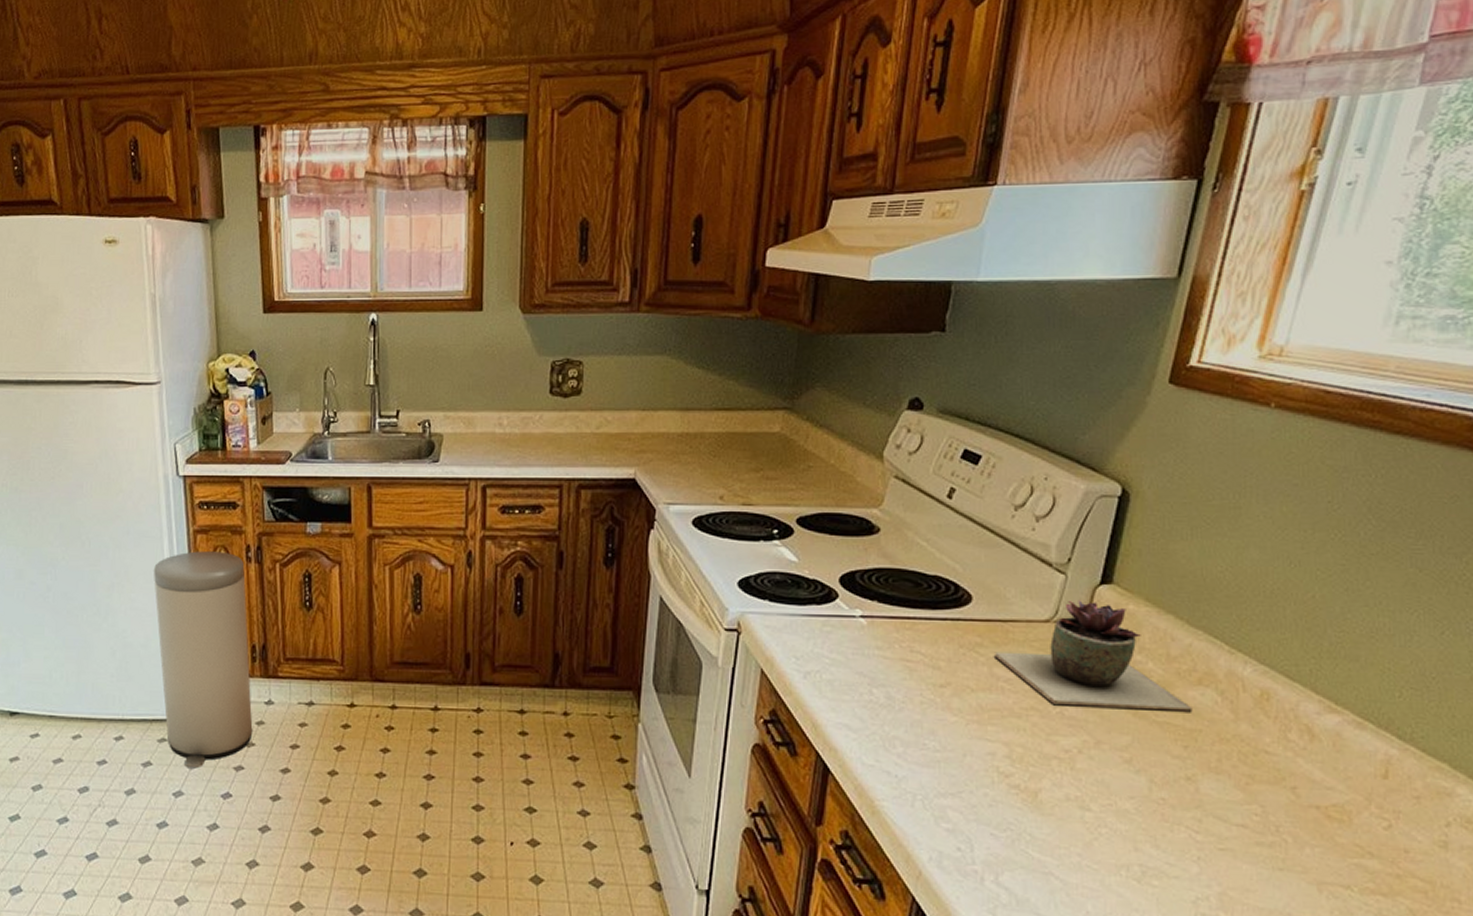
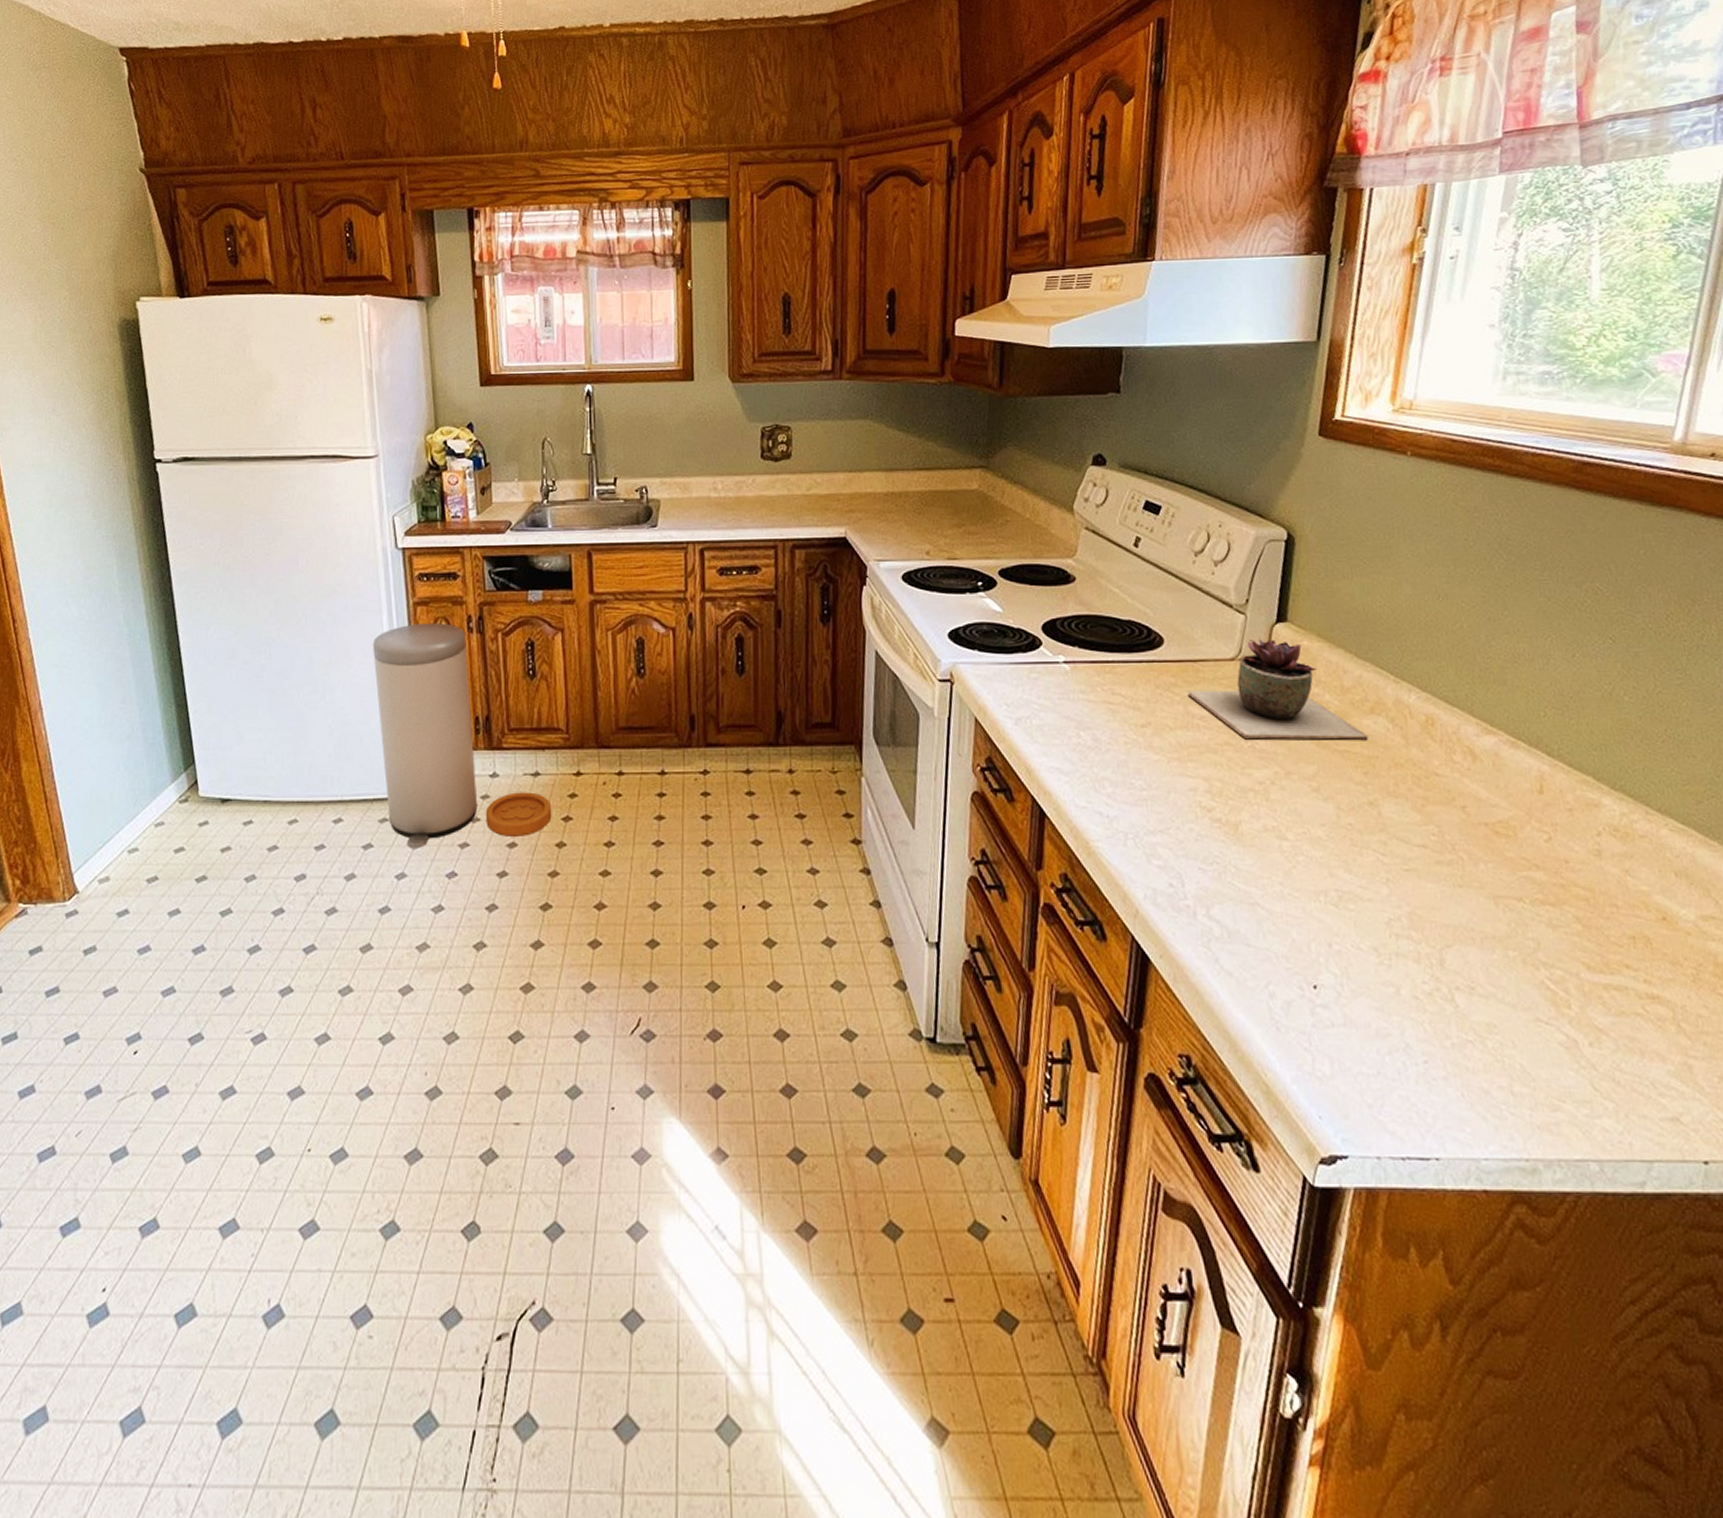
pet bowl: none [261,720,325,763] -> present [486,792,552,836]

